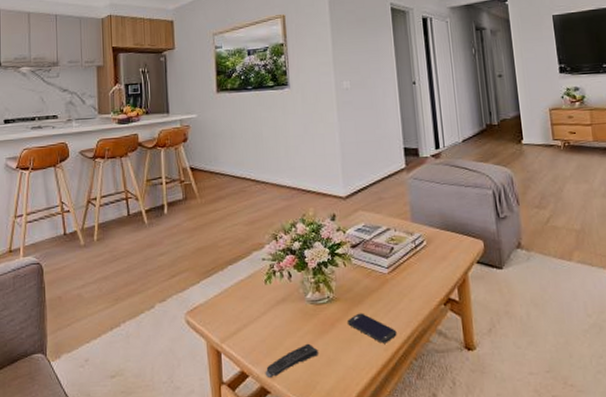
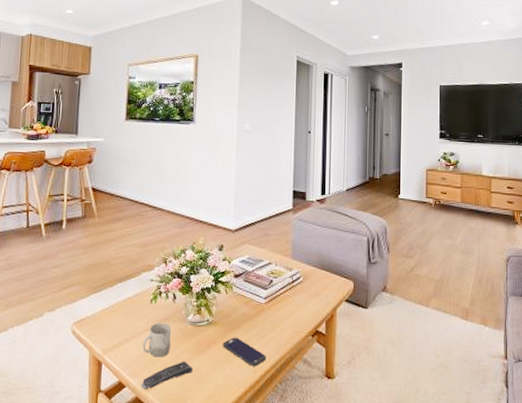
cup: none [261,304,292,342] -> present [142,323,171,358]

